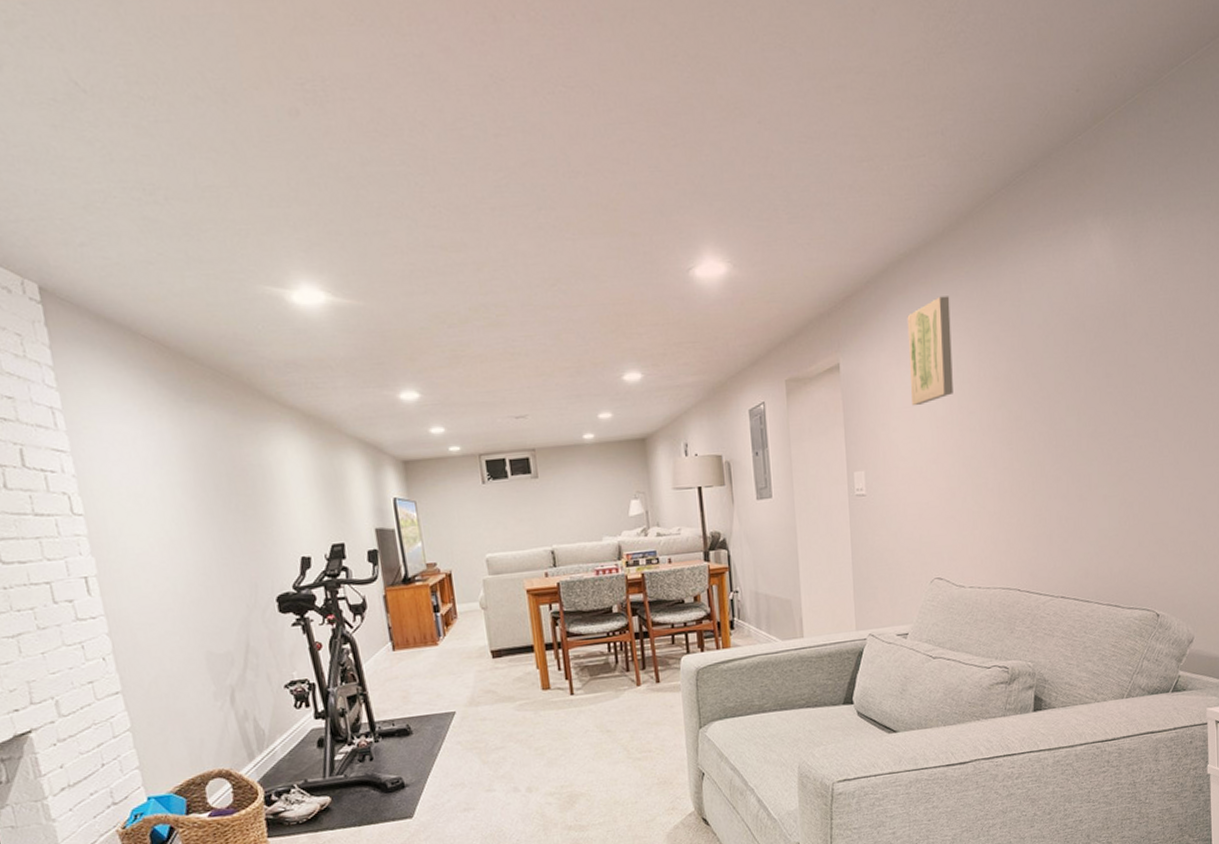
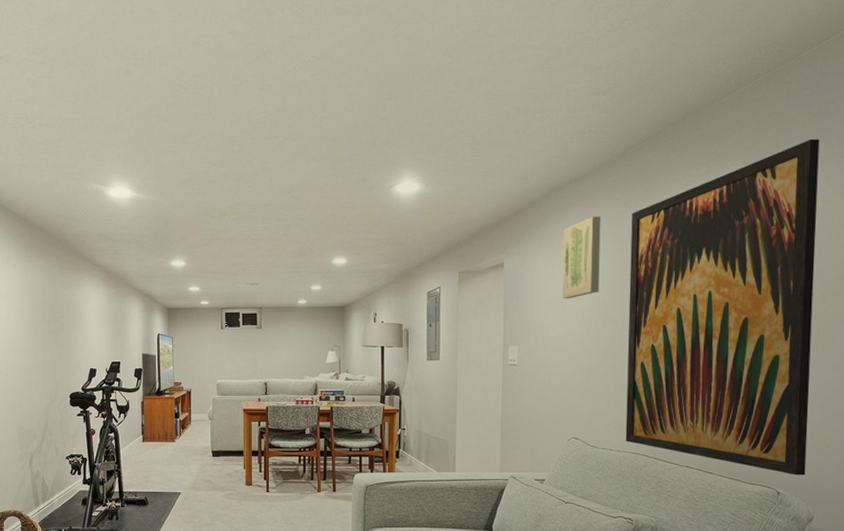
wall art: none [984,186,1185,593] -> present [625,138,820,476]

